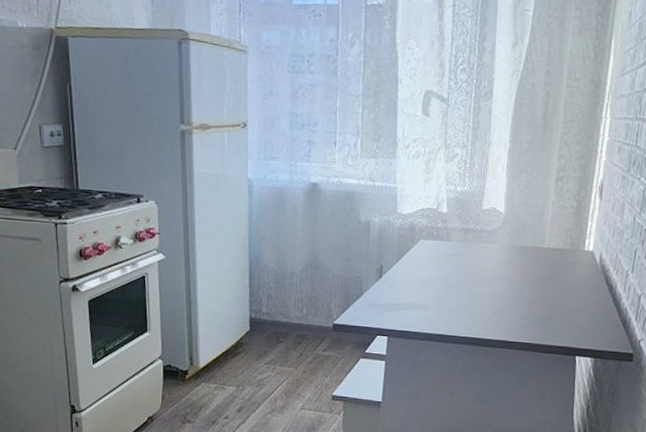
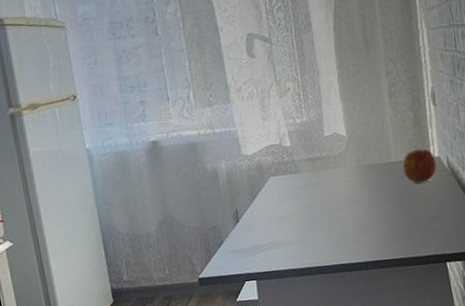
apple: none [553,239,589,274] -> present [402,149,437,183]

